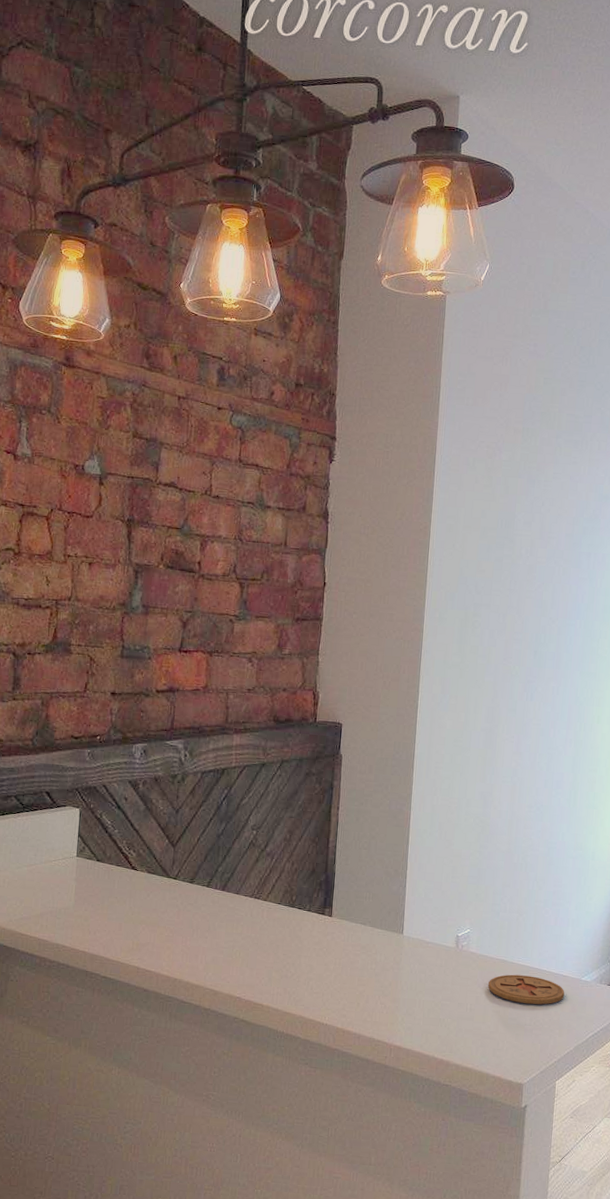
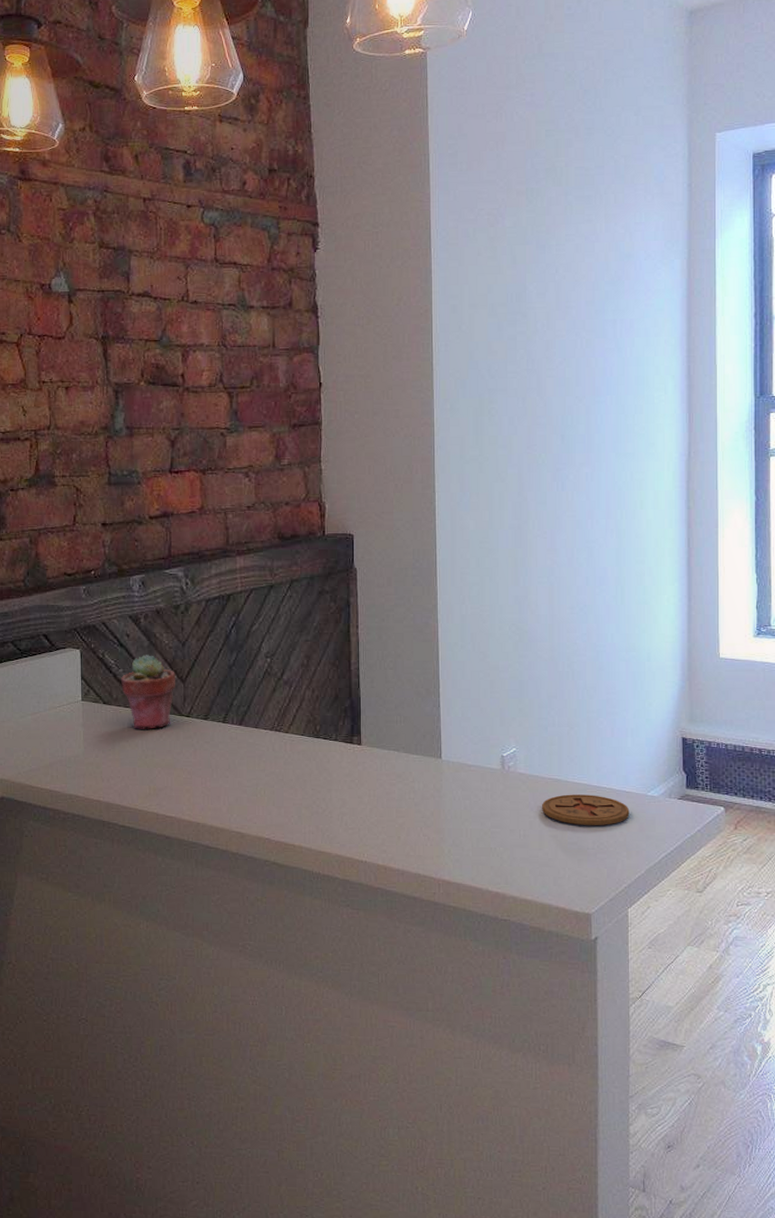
potted succulent: none [115,817,168,888] -> present [120,654,176,729]

